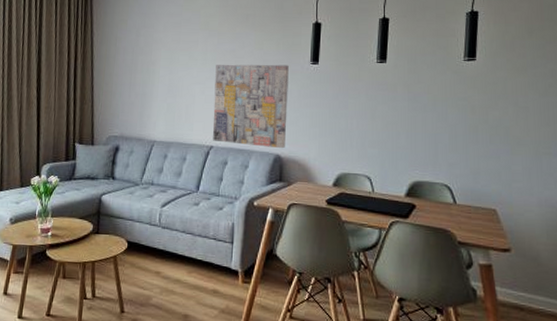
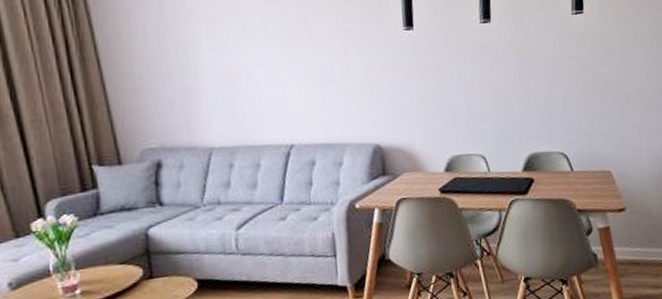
wall art: present [213,64,289,149] -> none [282,33,385,139]

